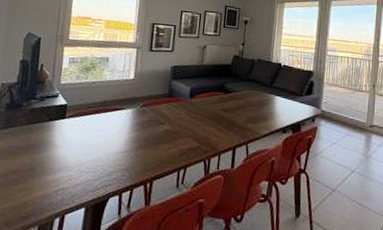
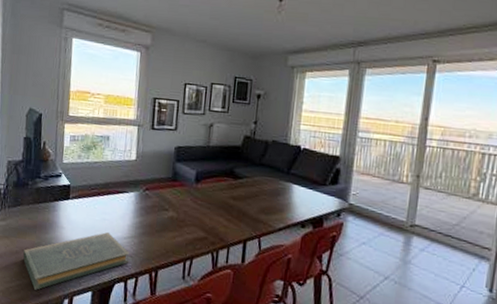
book: none [12,147,126,212] -> present [23,231,130,290]

